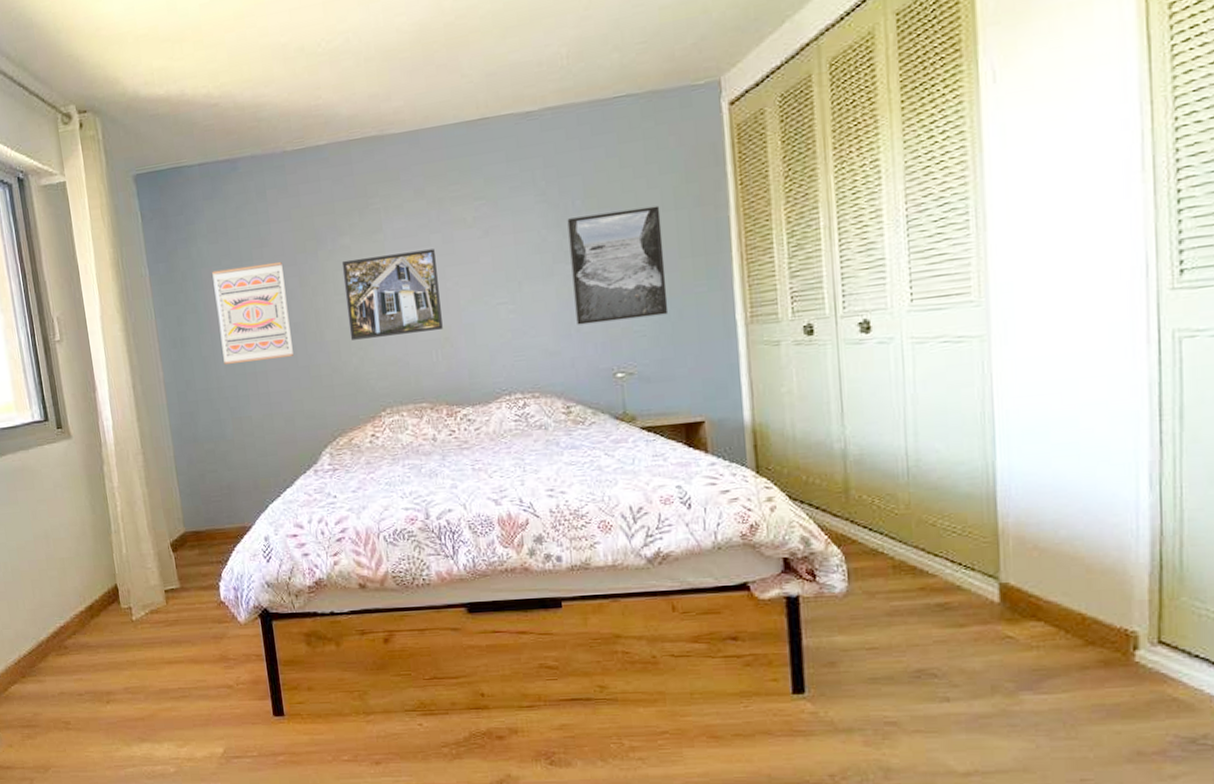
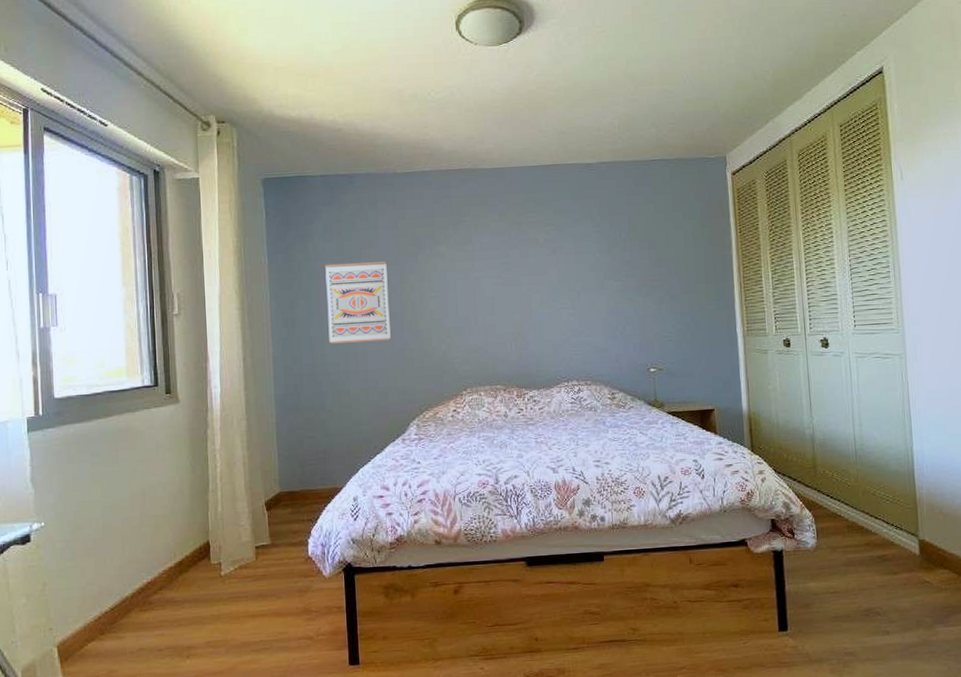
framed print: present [341,249,443,340] -> none [437,261,517,330]
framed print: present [567,205,669,325] -> none [616,242,689,329]

